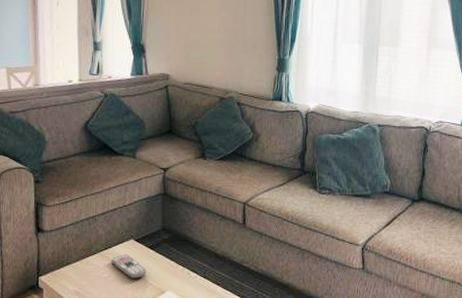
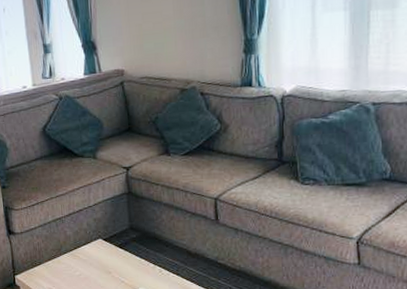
remote control: present [111,254,147,279] -> none [81,253,118,277]

